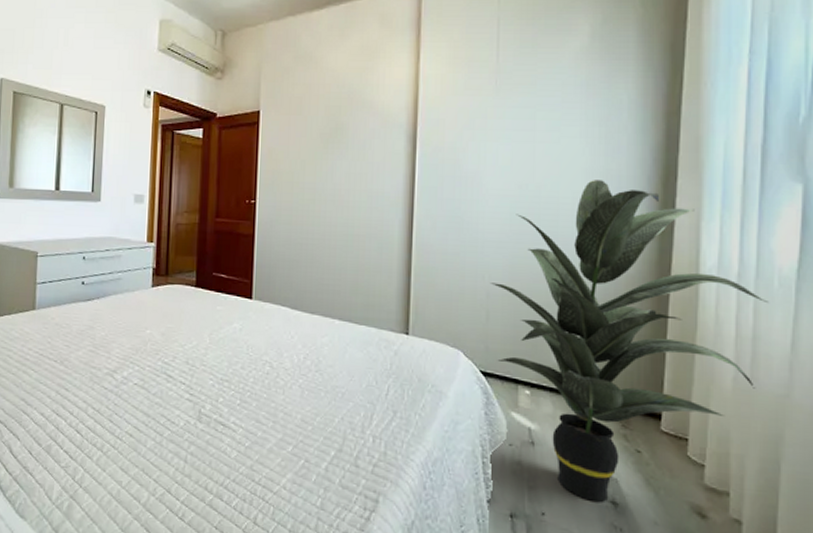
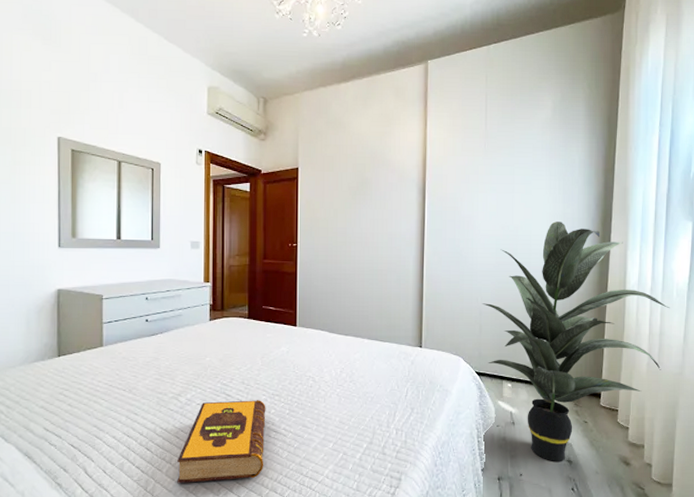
hardback book: none [108,382,213,479] -> present [177,399,266,483]

